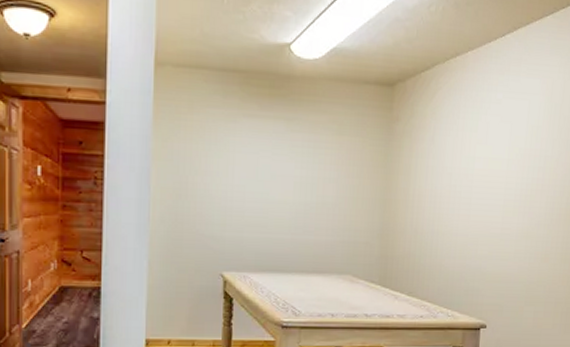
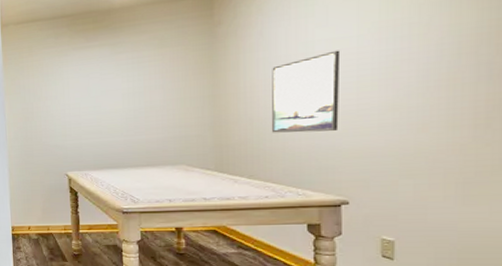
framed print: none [431,170,494,253] -> present [271,50,341,133]

